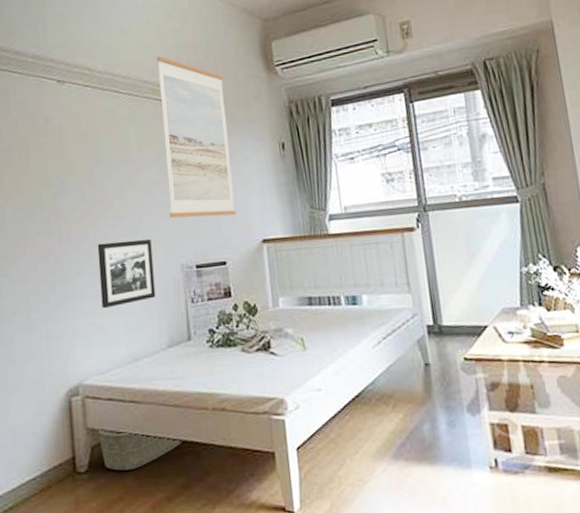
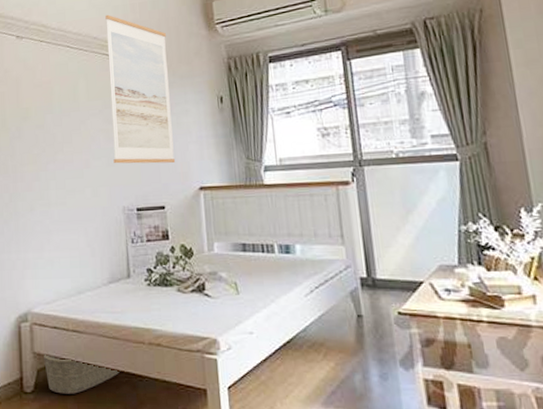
picture frame: present [97,239,156,309] -> none [47,182,99,244]

